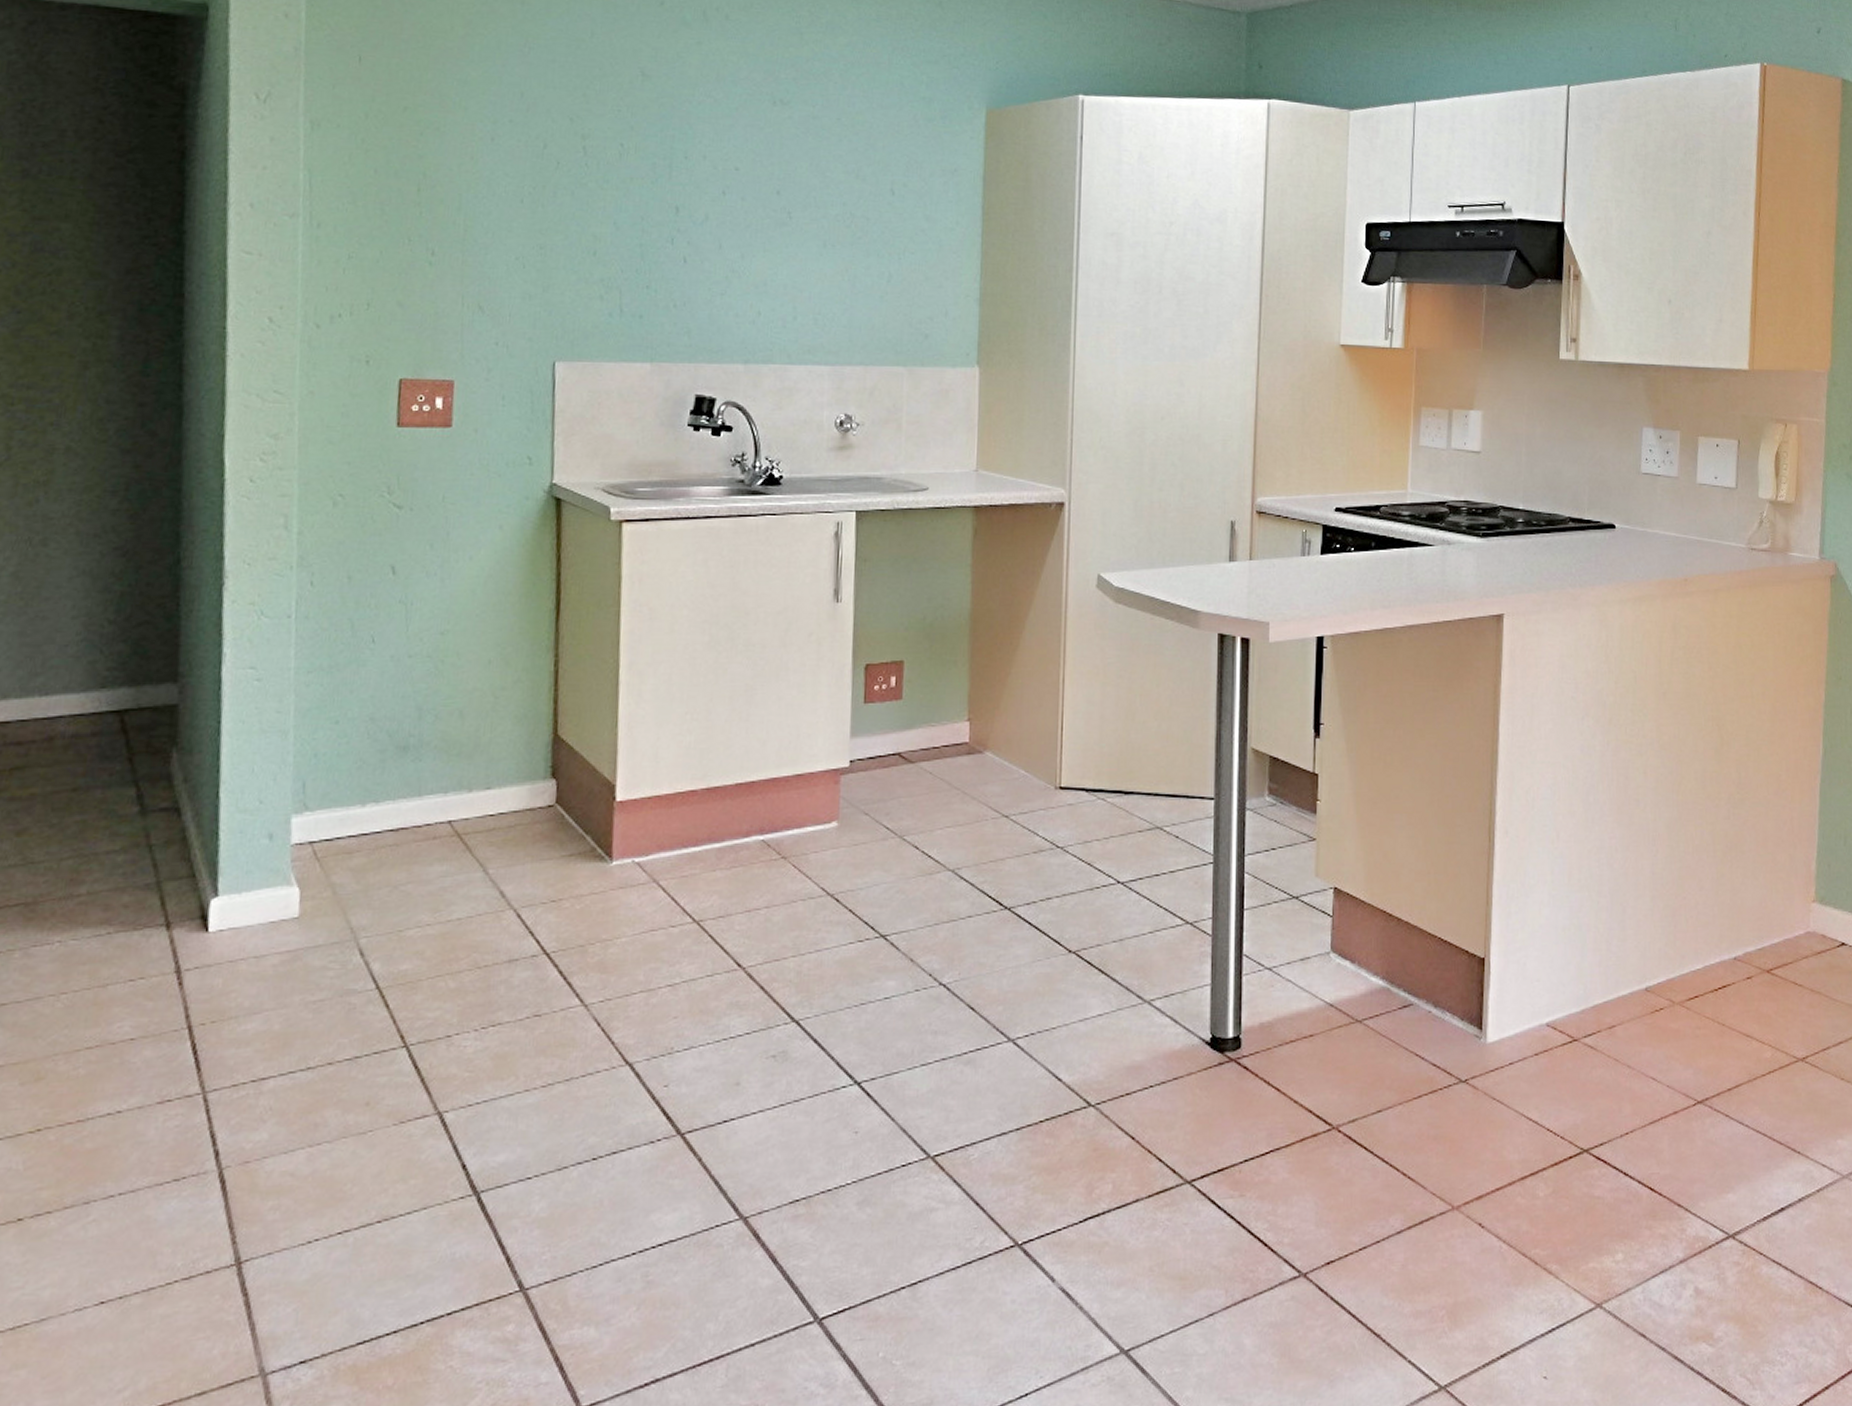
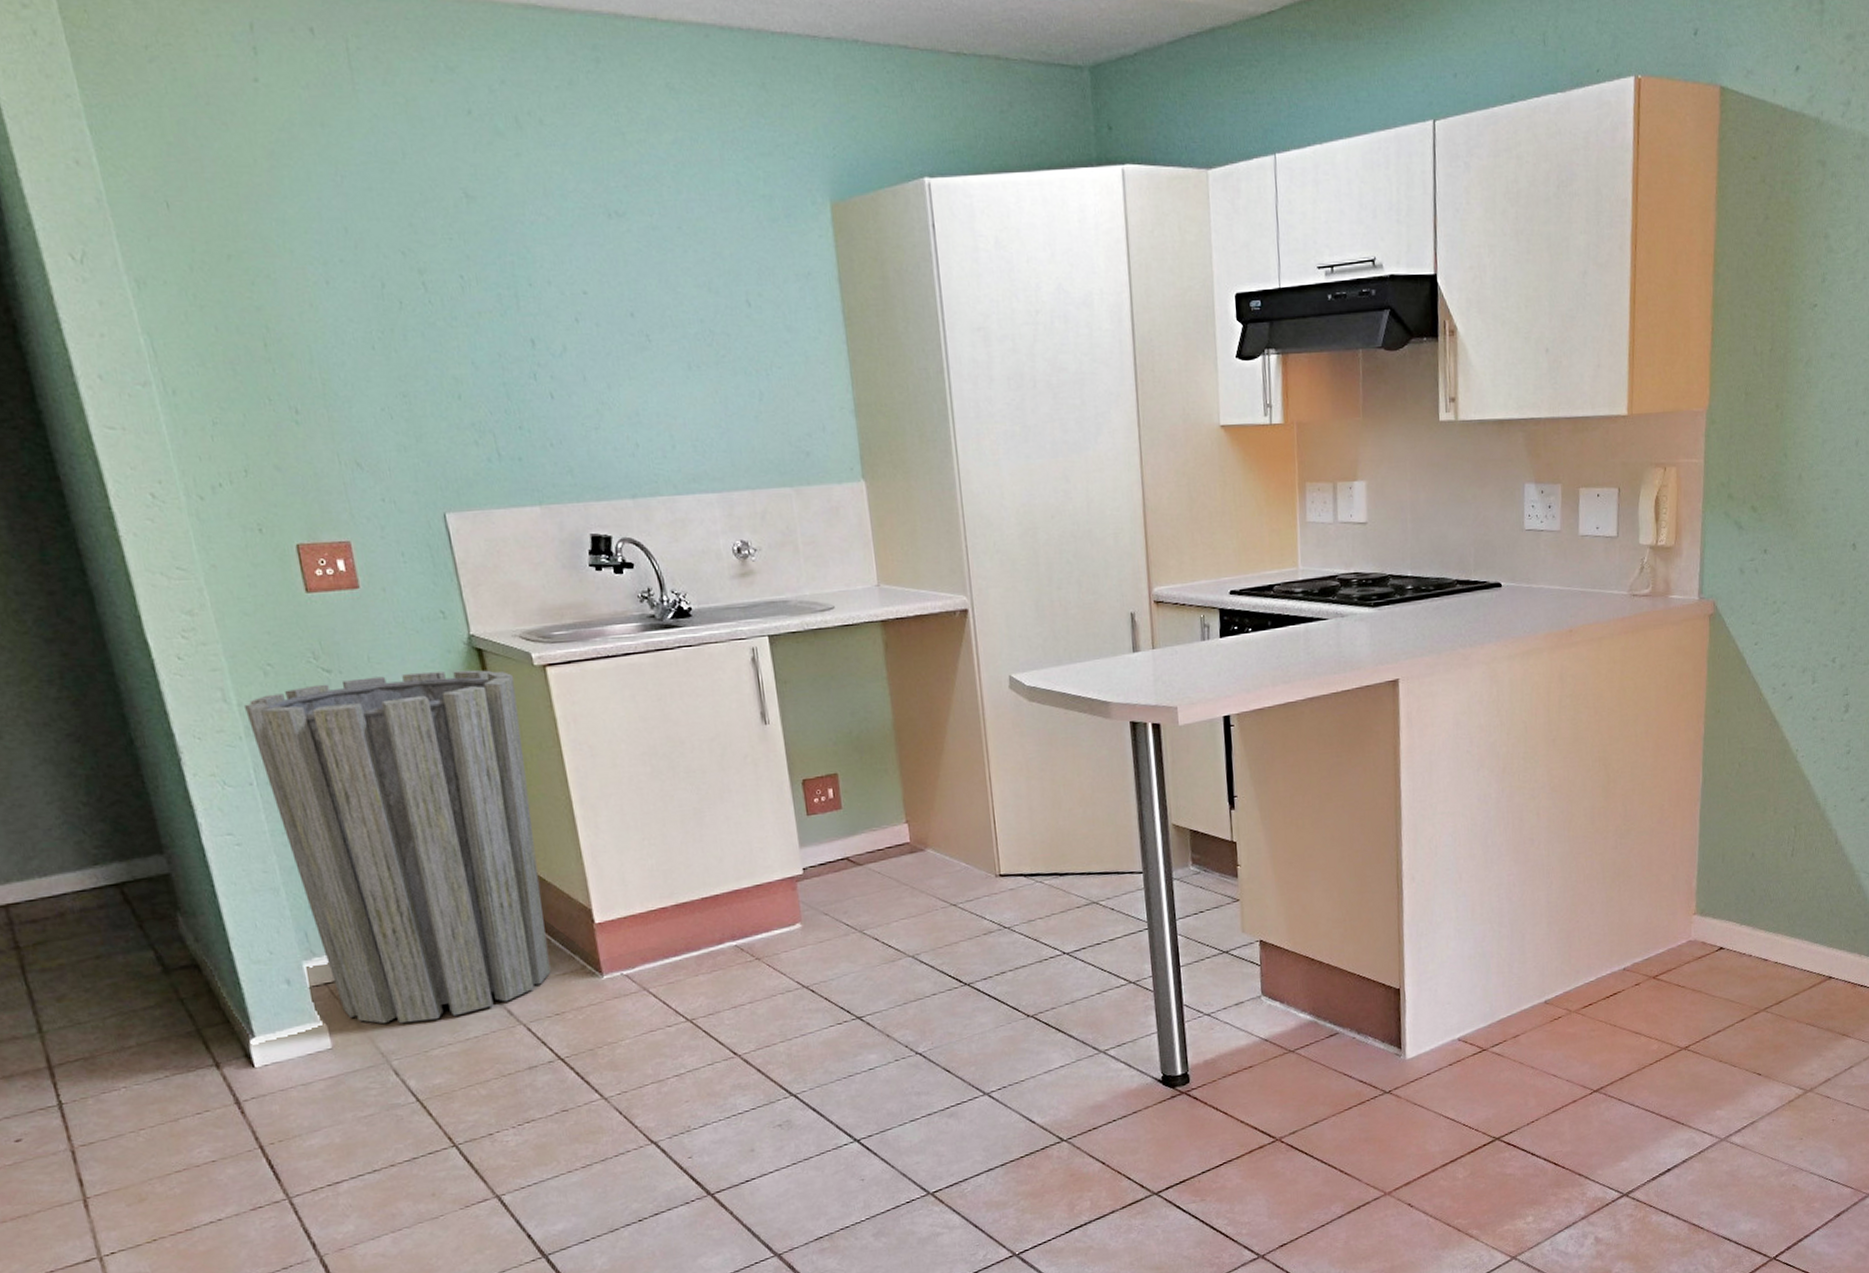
trash can: none [304,516,588,896] -> present [245,670,551,1024]

